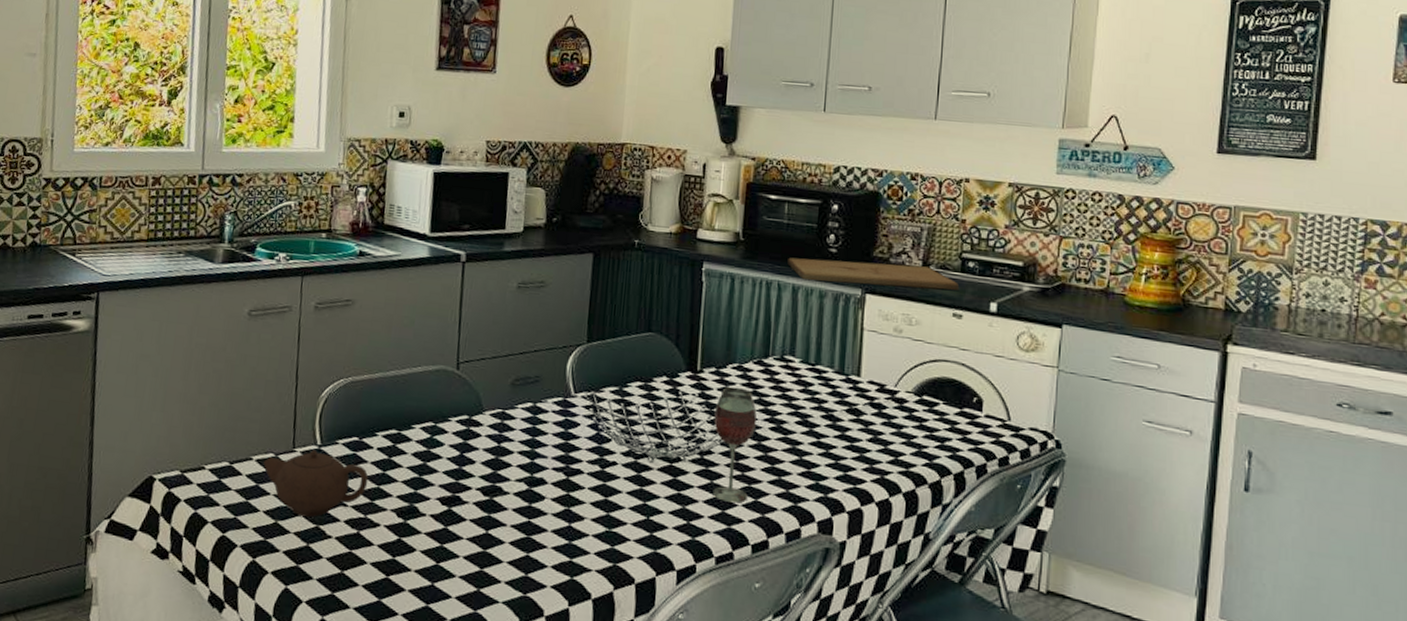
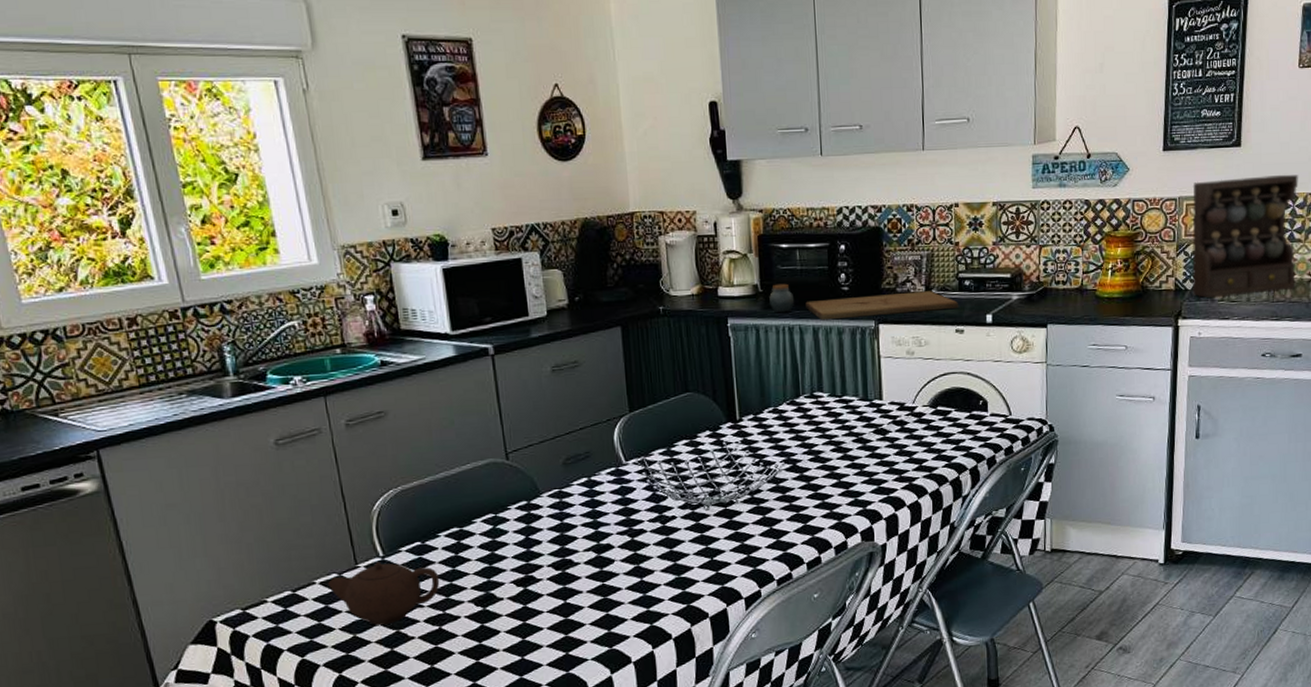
wineglass: present [712,386,757,503] -> none [758,428,798,531]
jar: none [749,234,777,266] -> present [769,283,795,313]
spice rack: none [1248,191,1391,332] -> present [1192,174,1298,299]

